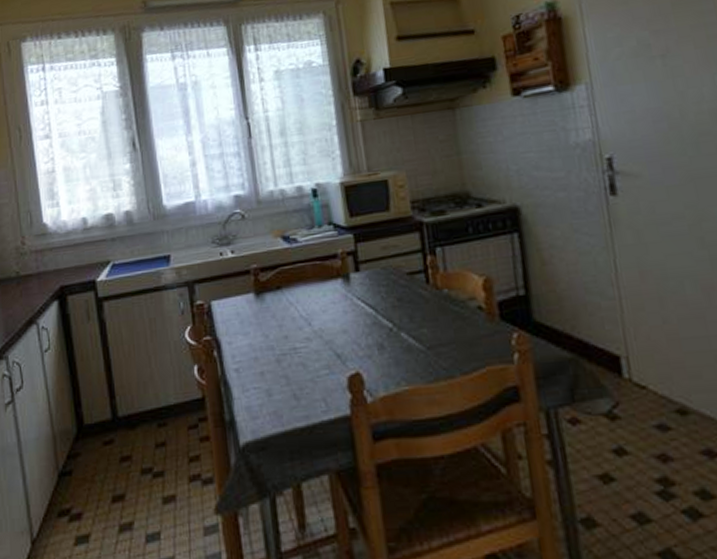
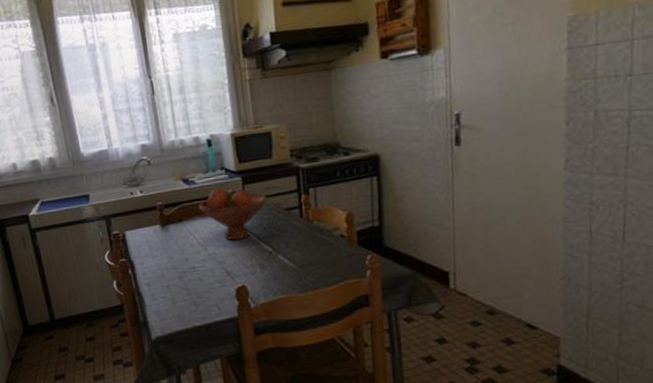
fruit bowl: none [301,246,386,313] -> present [198,187,268,240]

